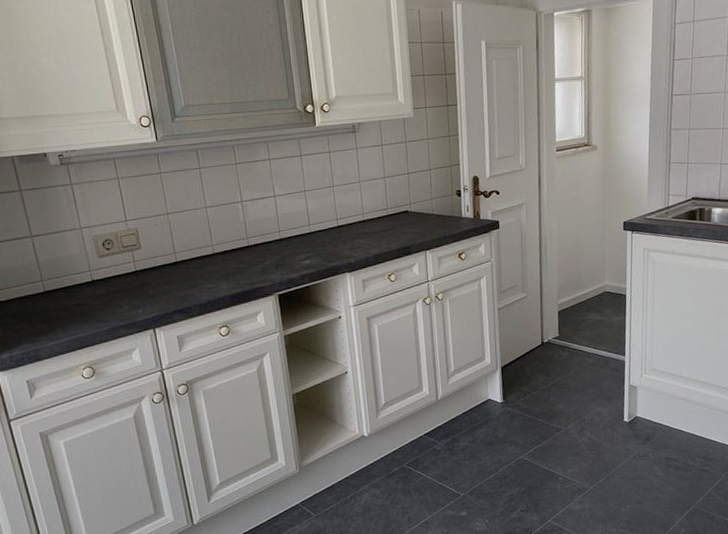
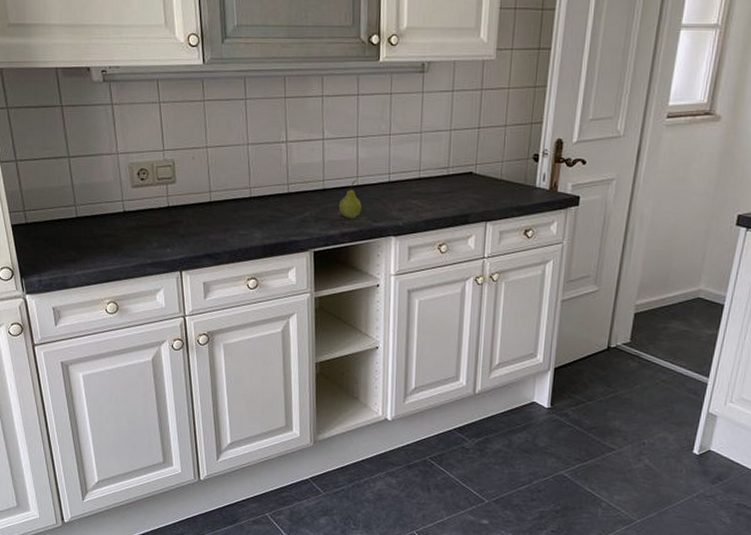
fruit: none [295,228,317,263] -> present [338,180,362,219]

